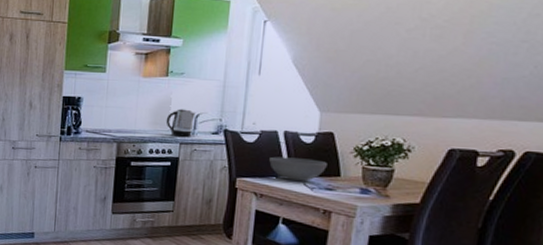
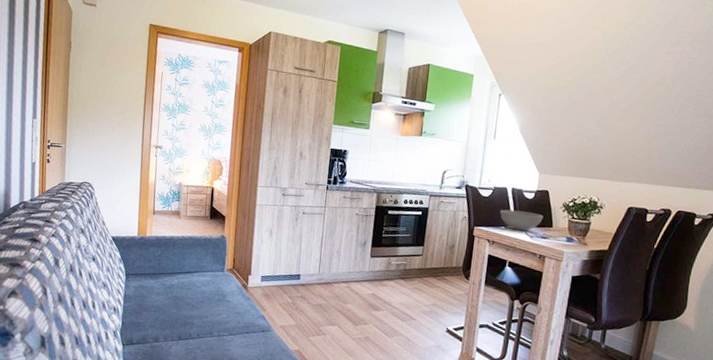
kettle: present [166,108,195,137] -> none [419,165,443,190]

